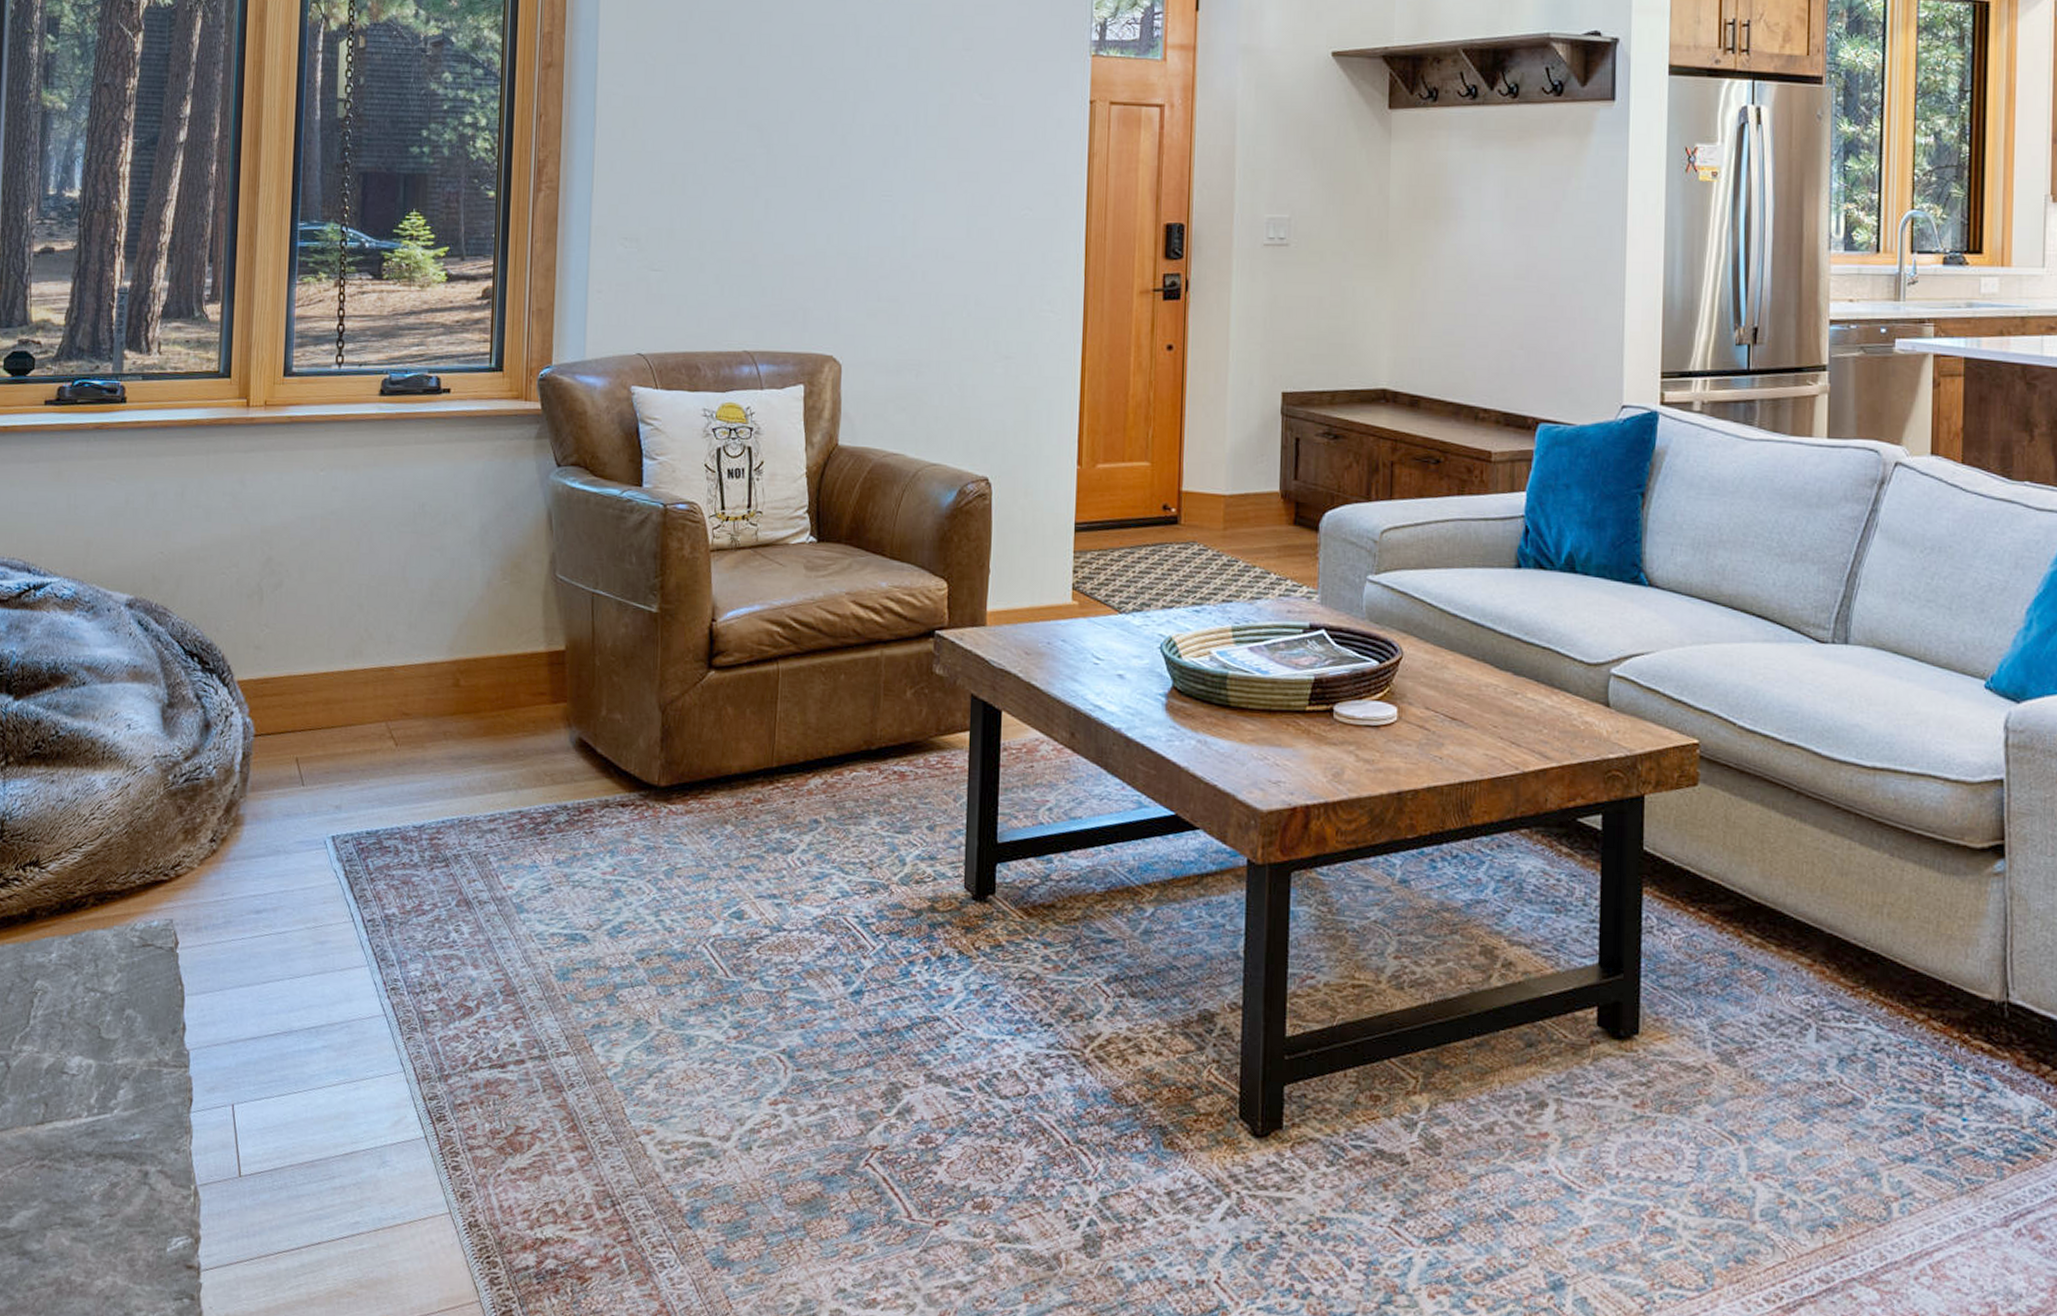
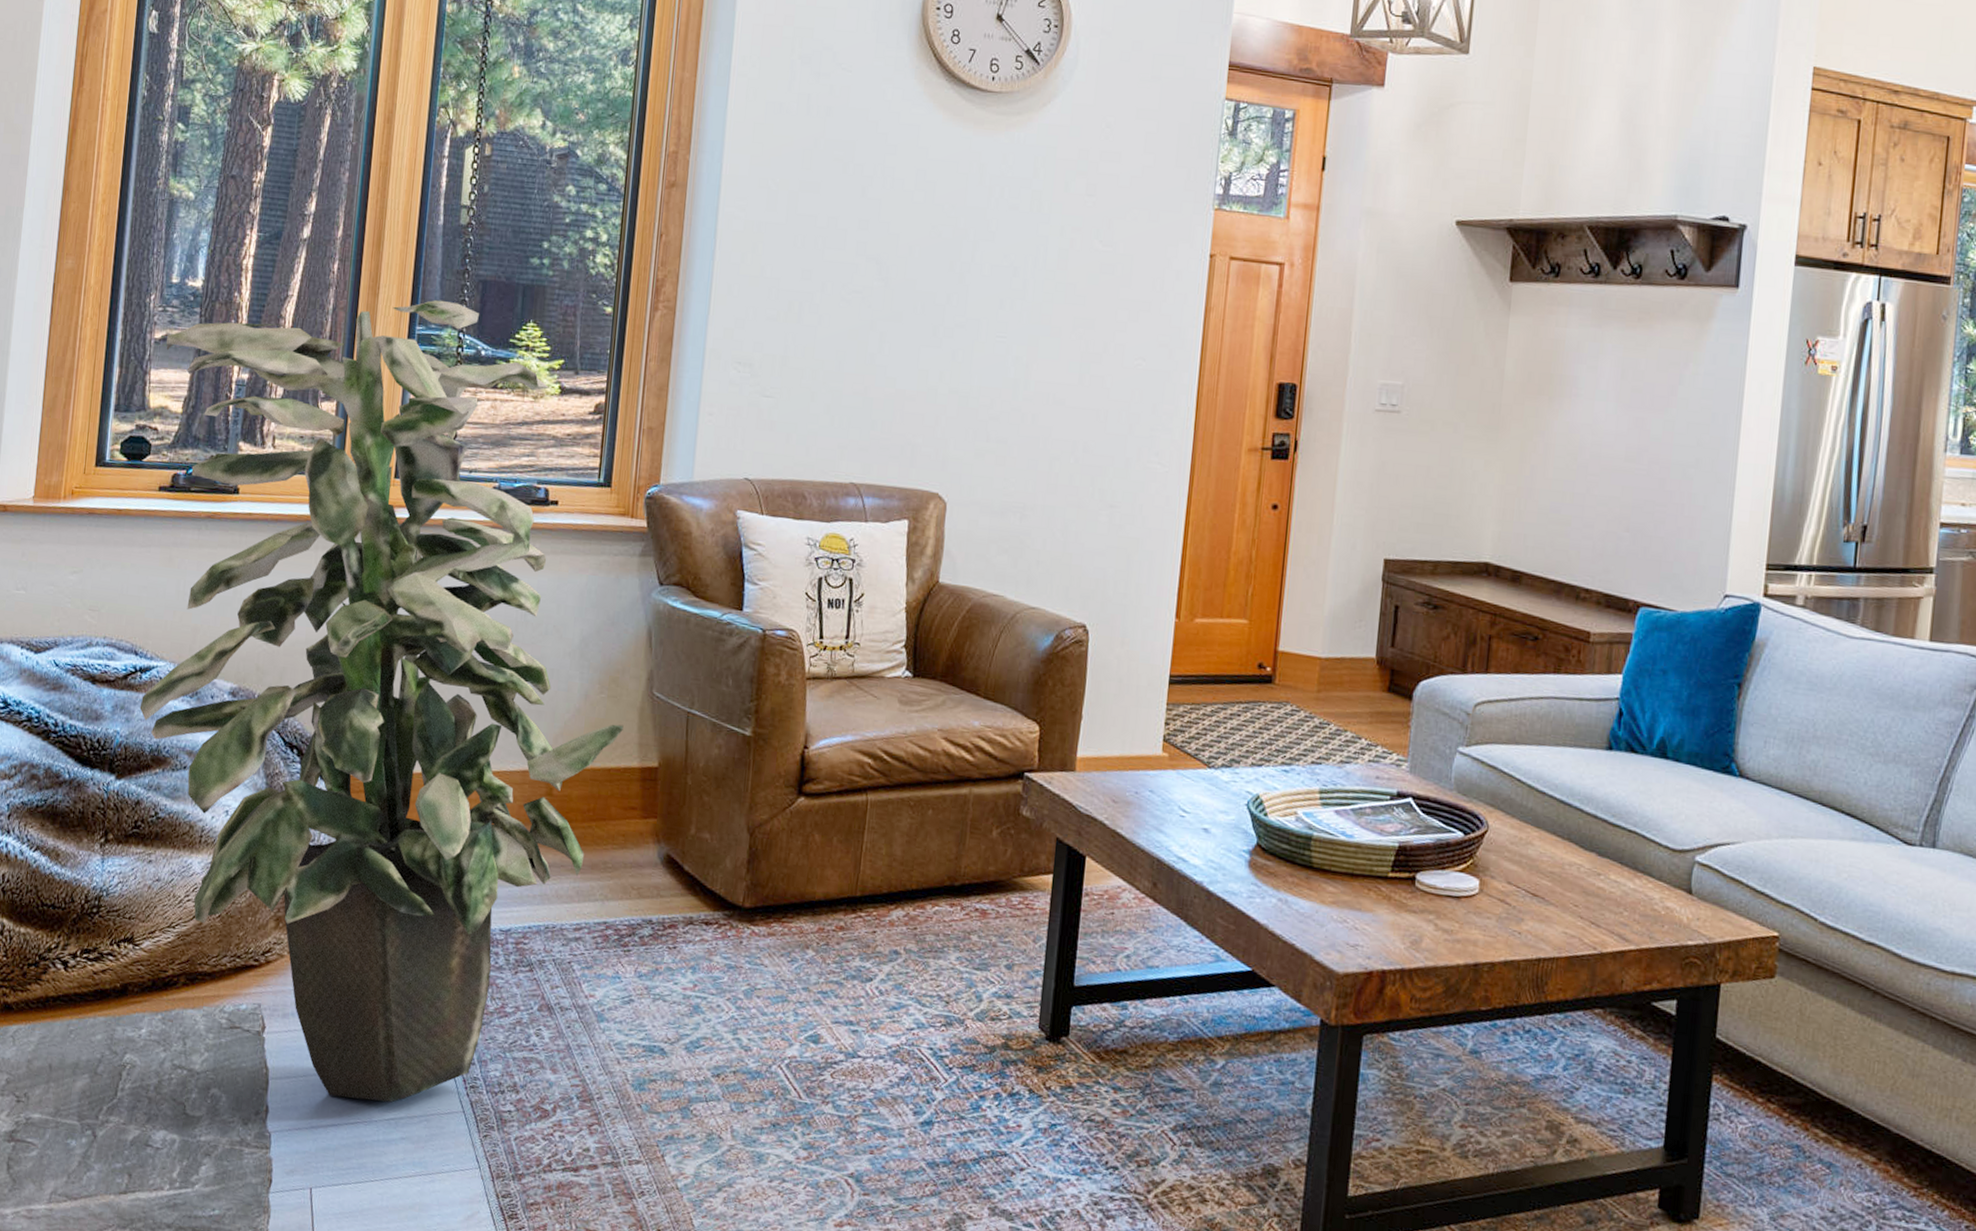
indoor plant: none [35,195,528,1011] -> present [139,299,624,1103]

